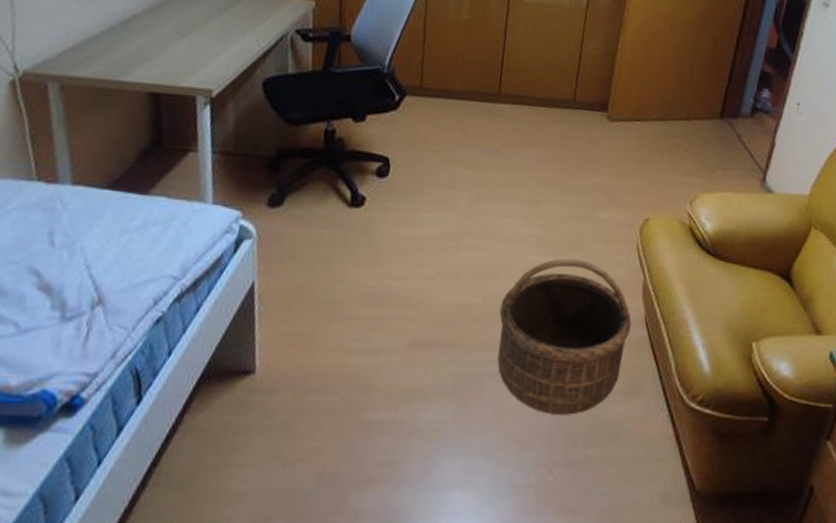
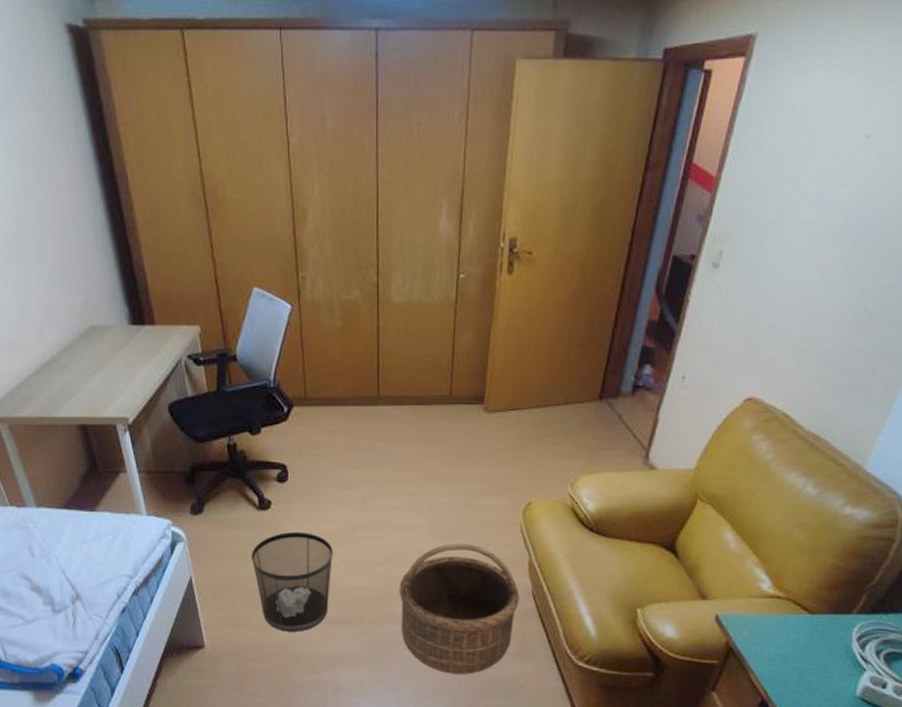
waste bin: none [331,234,430,357] -> present [250,531,333,632]

